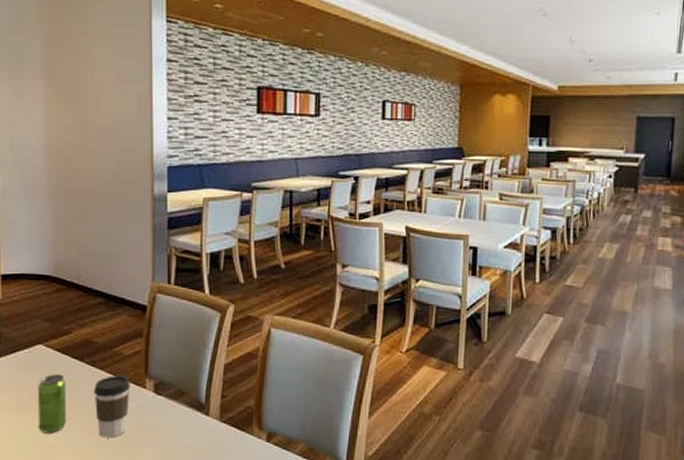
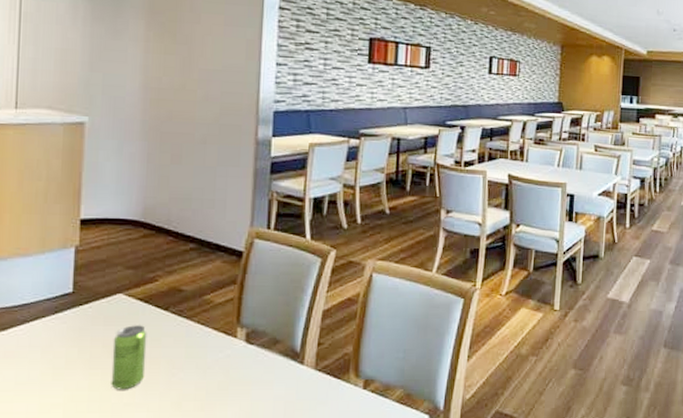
coffee cup: present [93,375,131,438] -> none [178,324,220,392]

